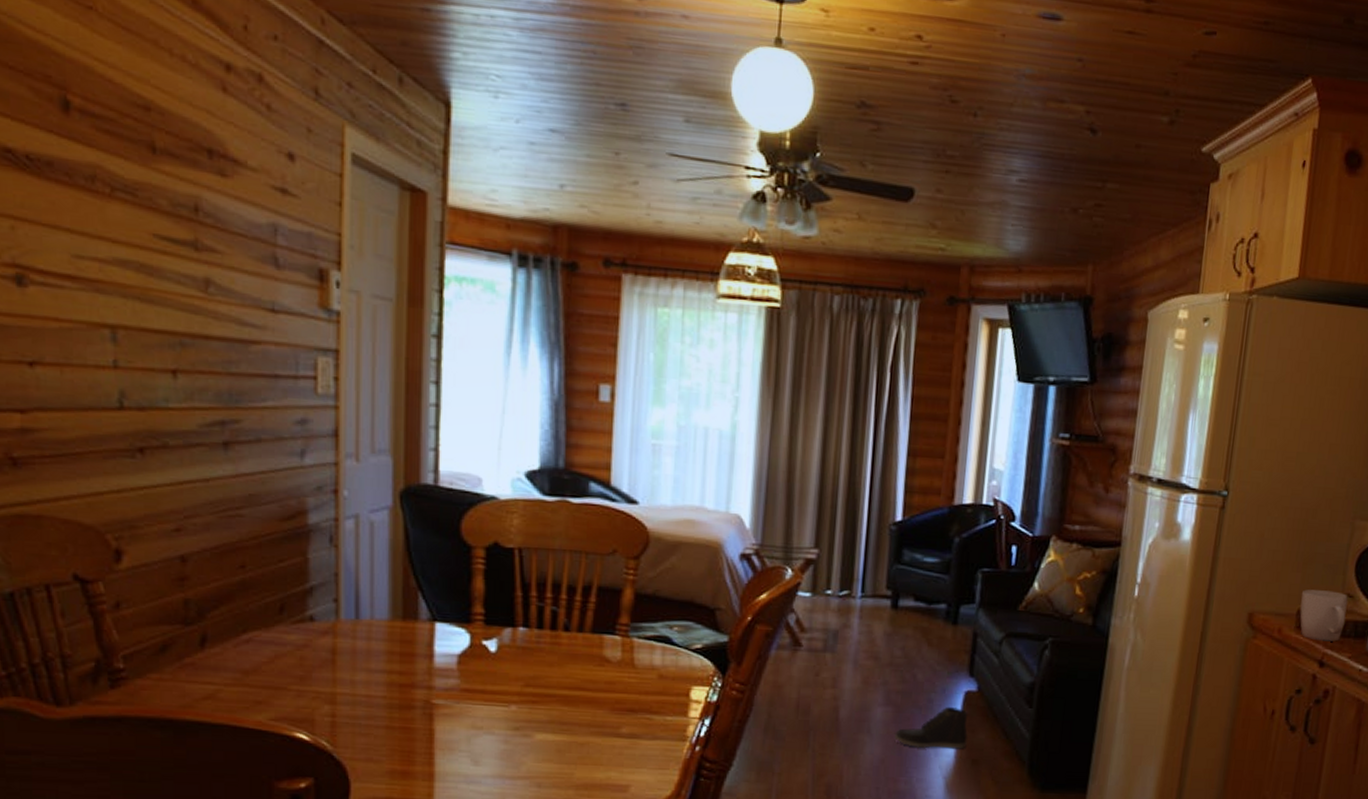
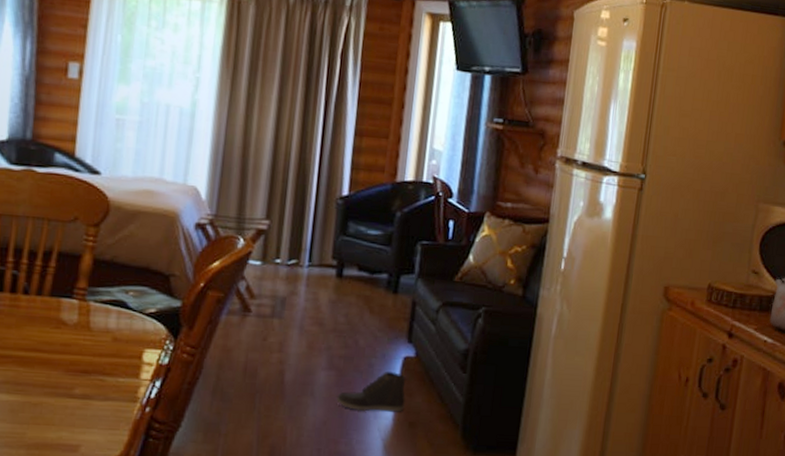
mug: present [1299,589,1348,642] -> none [710,266,754,315]

